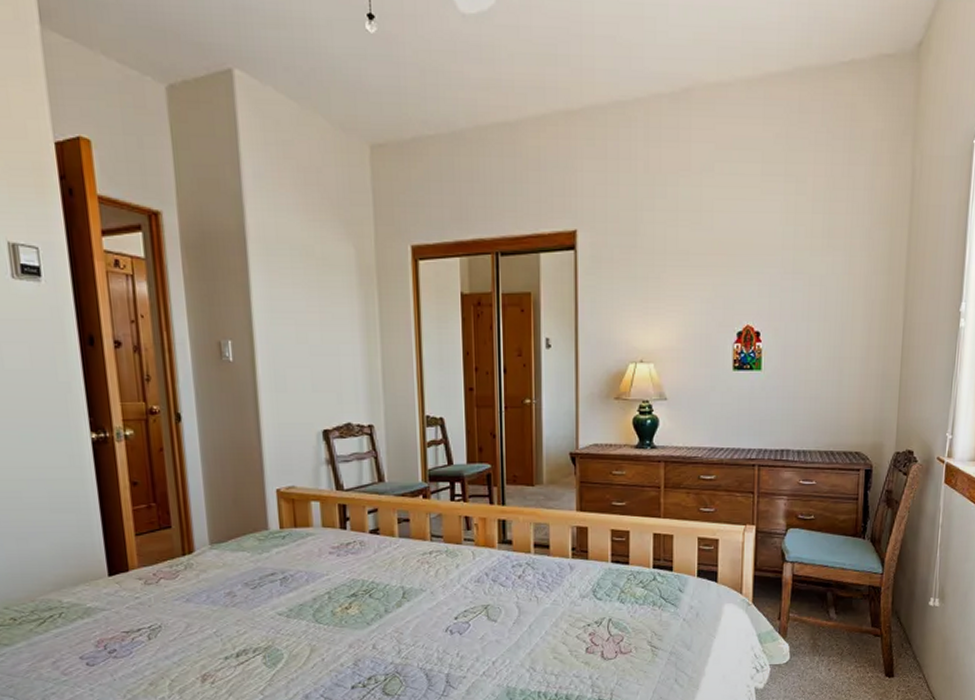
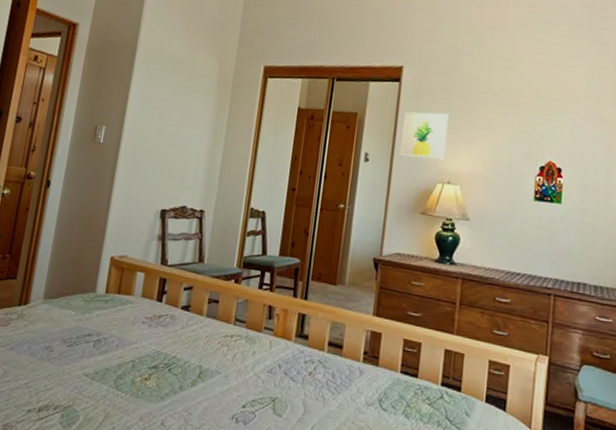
wall art: none [584,282,634,337] -> present [400,112,449,159]

